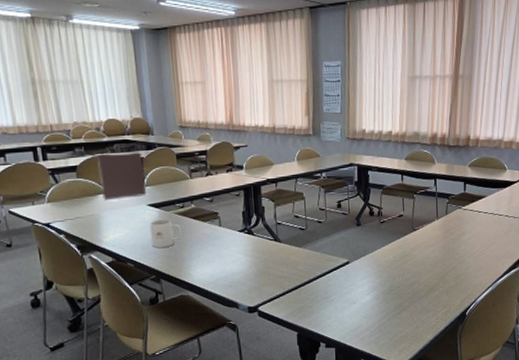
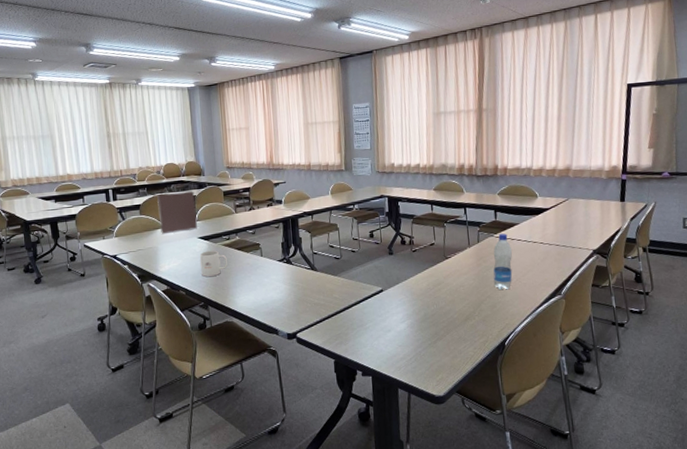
bottle: none [458,206,479,262] -> present [493,234,513,290]

